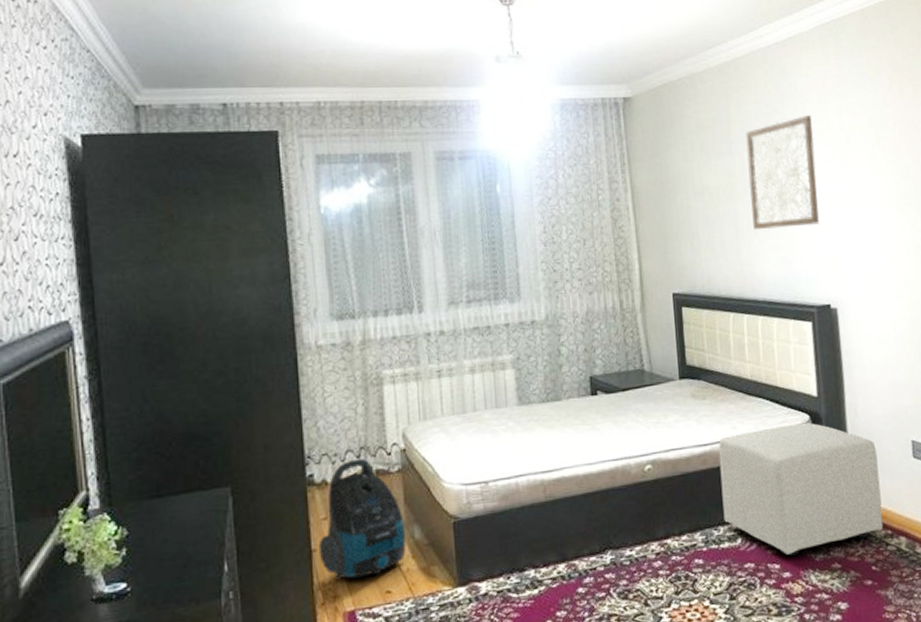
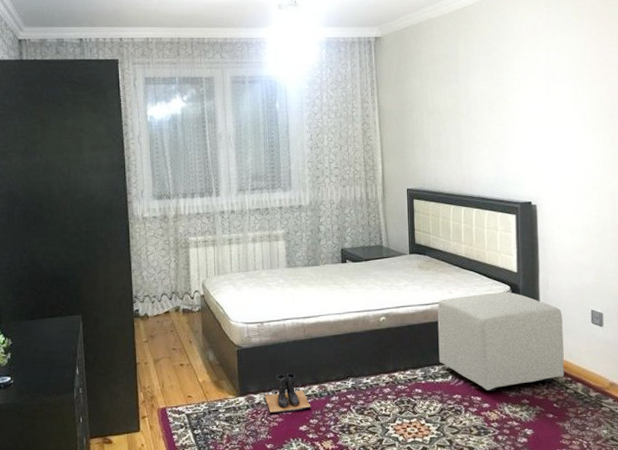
vacuum cleaner: present [318,458,406,579] -> none [141,300,203,385]
boots: none [492,549,558,608] -> present [264,373,311,414]
wall art: present [745,115,819,230] -> none [470,53,526,142]

